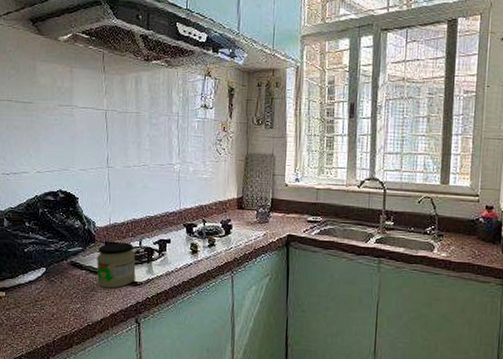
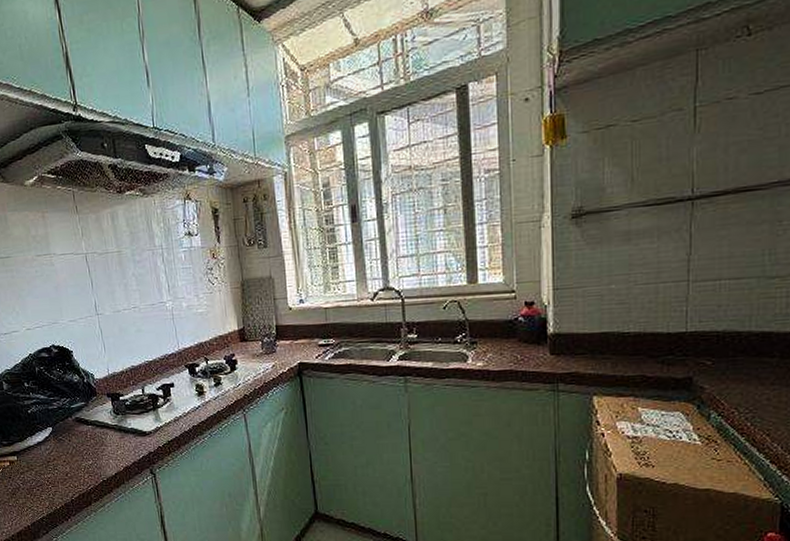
jar: present [96,242,136,288] -> none [101,391,144,441]

